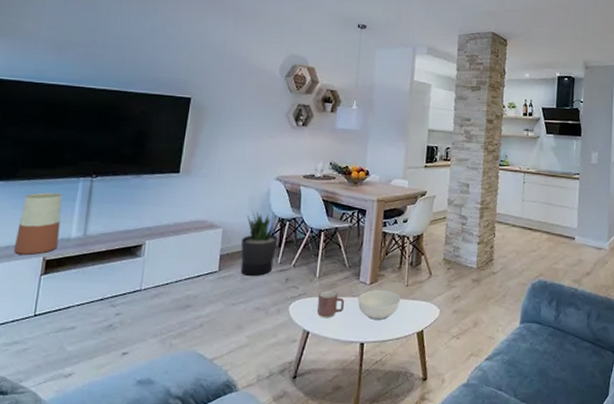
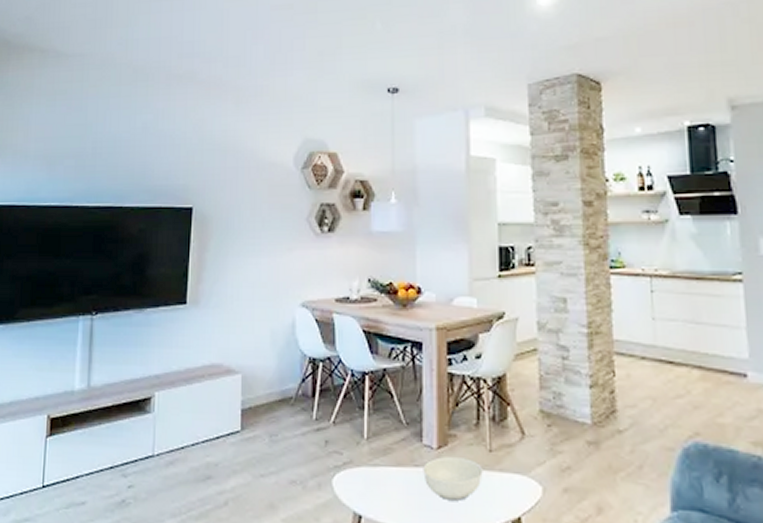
vase: present [13,192,63,256] -> none [17,336,63,413]
planter: present [240,210,278,276] -> none [265,349,311,437]
mug: present [316,290,345,319] -> none [368,457,406,498]

